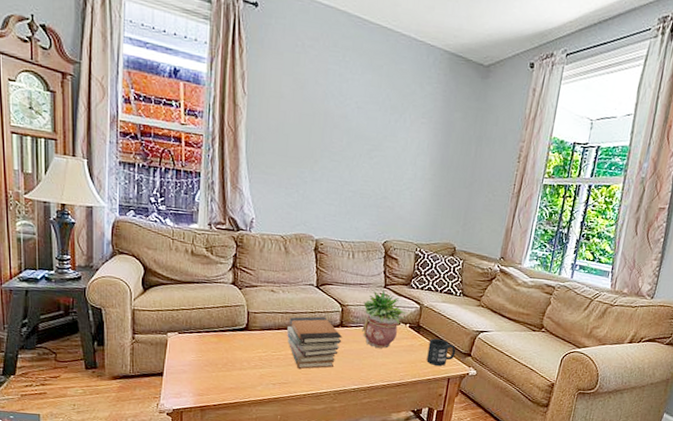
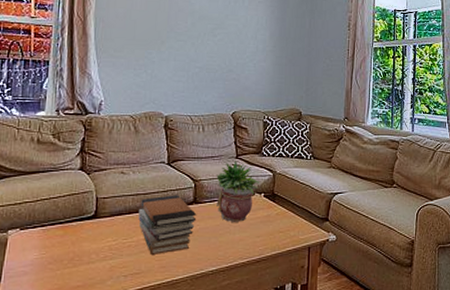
mug: present [426,338,456,366] -> none [285,205,313,234]

